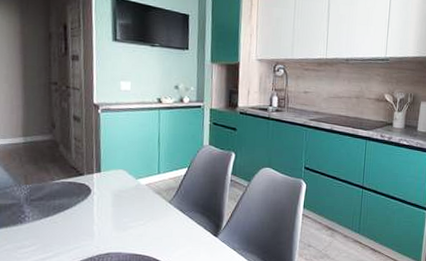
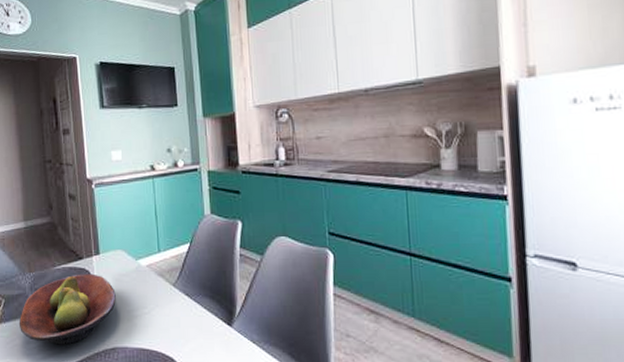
fruit bowl: none [10,188,114,250] -> present [18,273,116,345]

